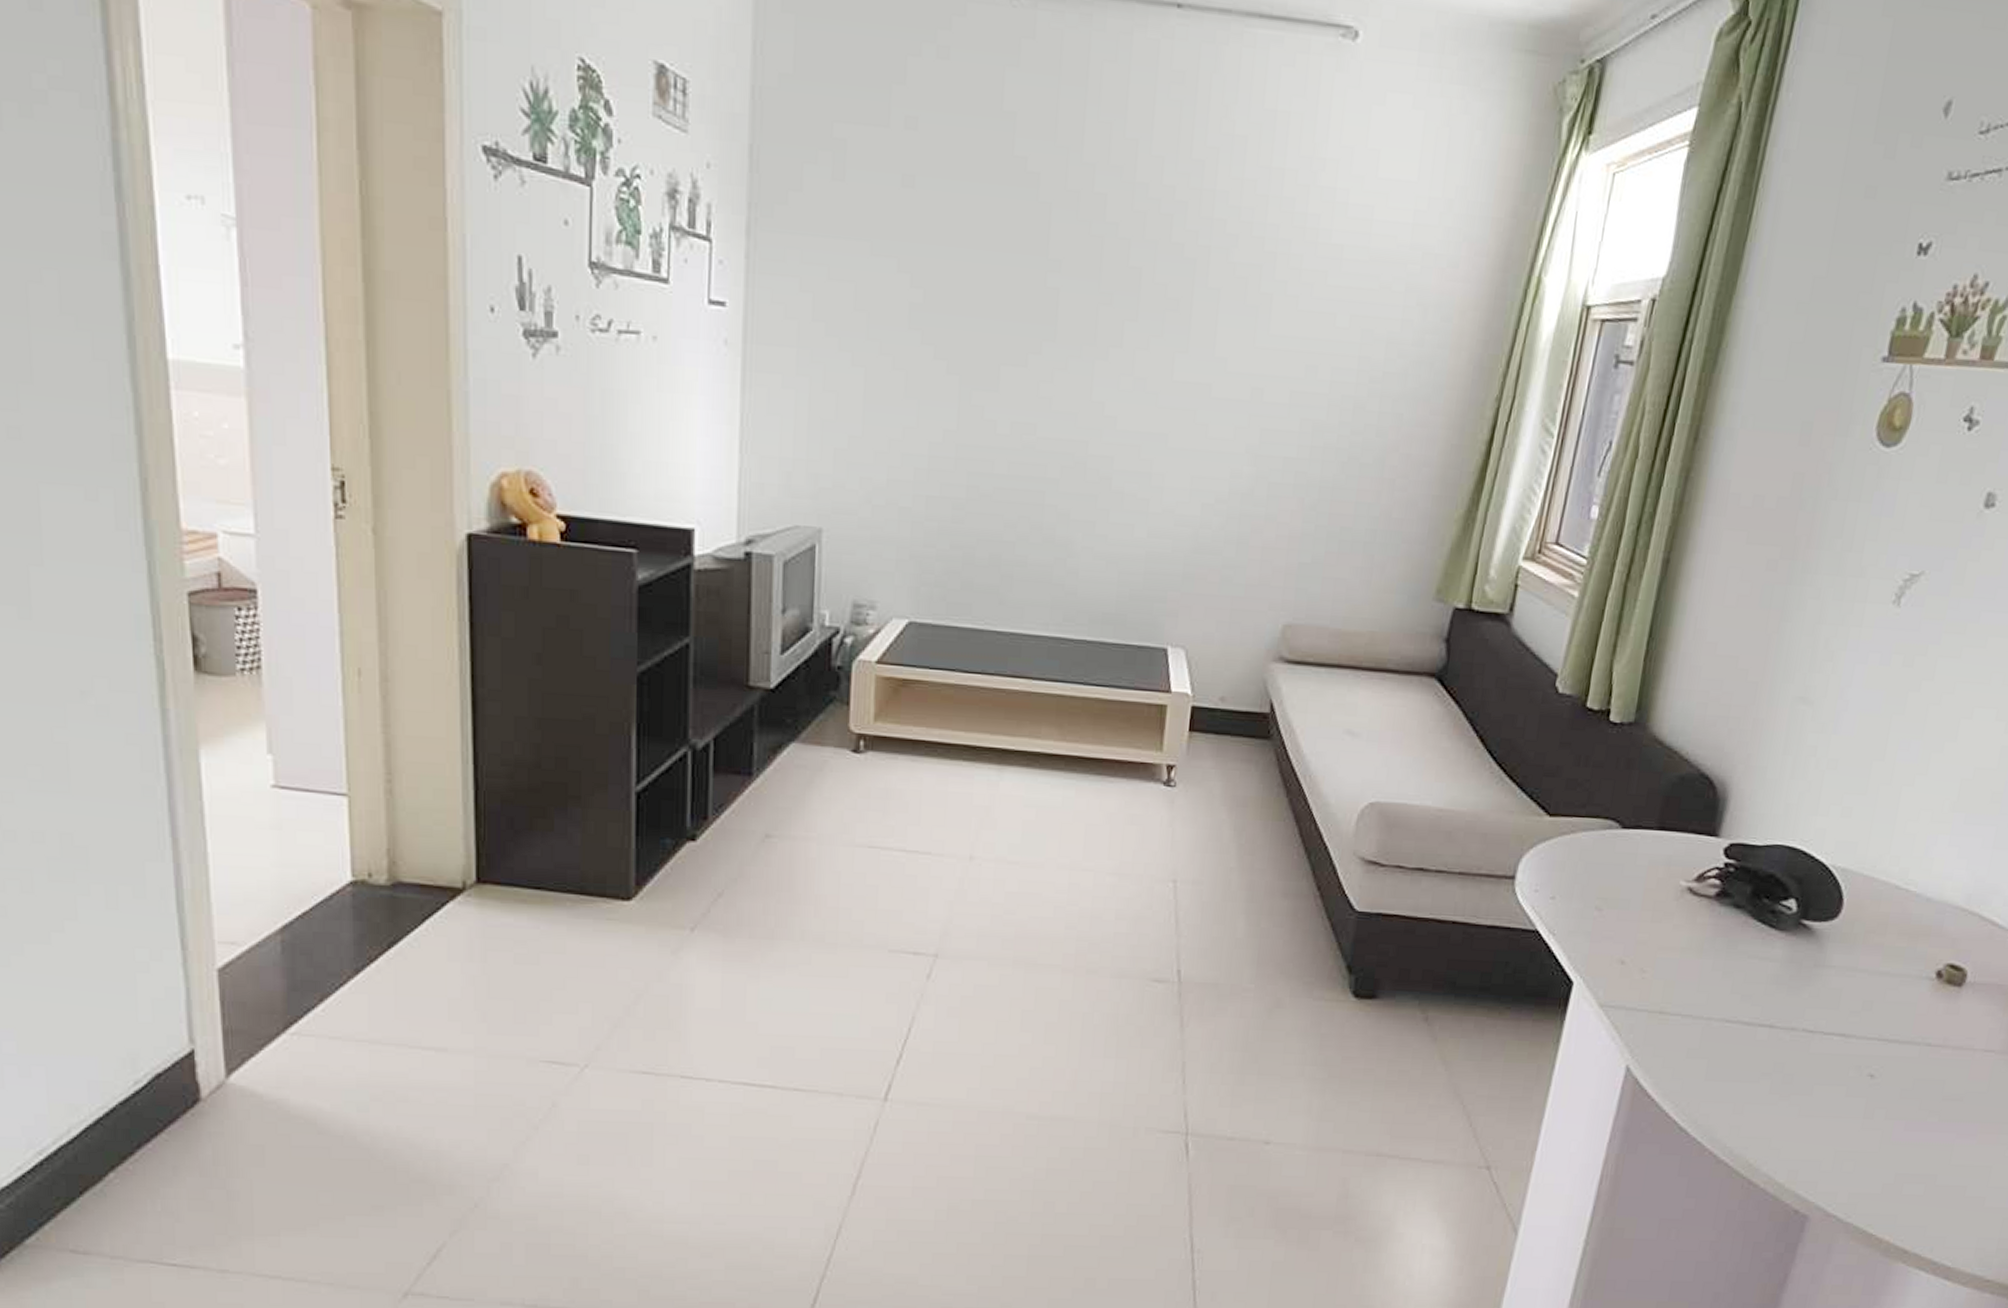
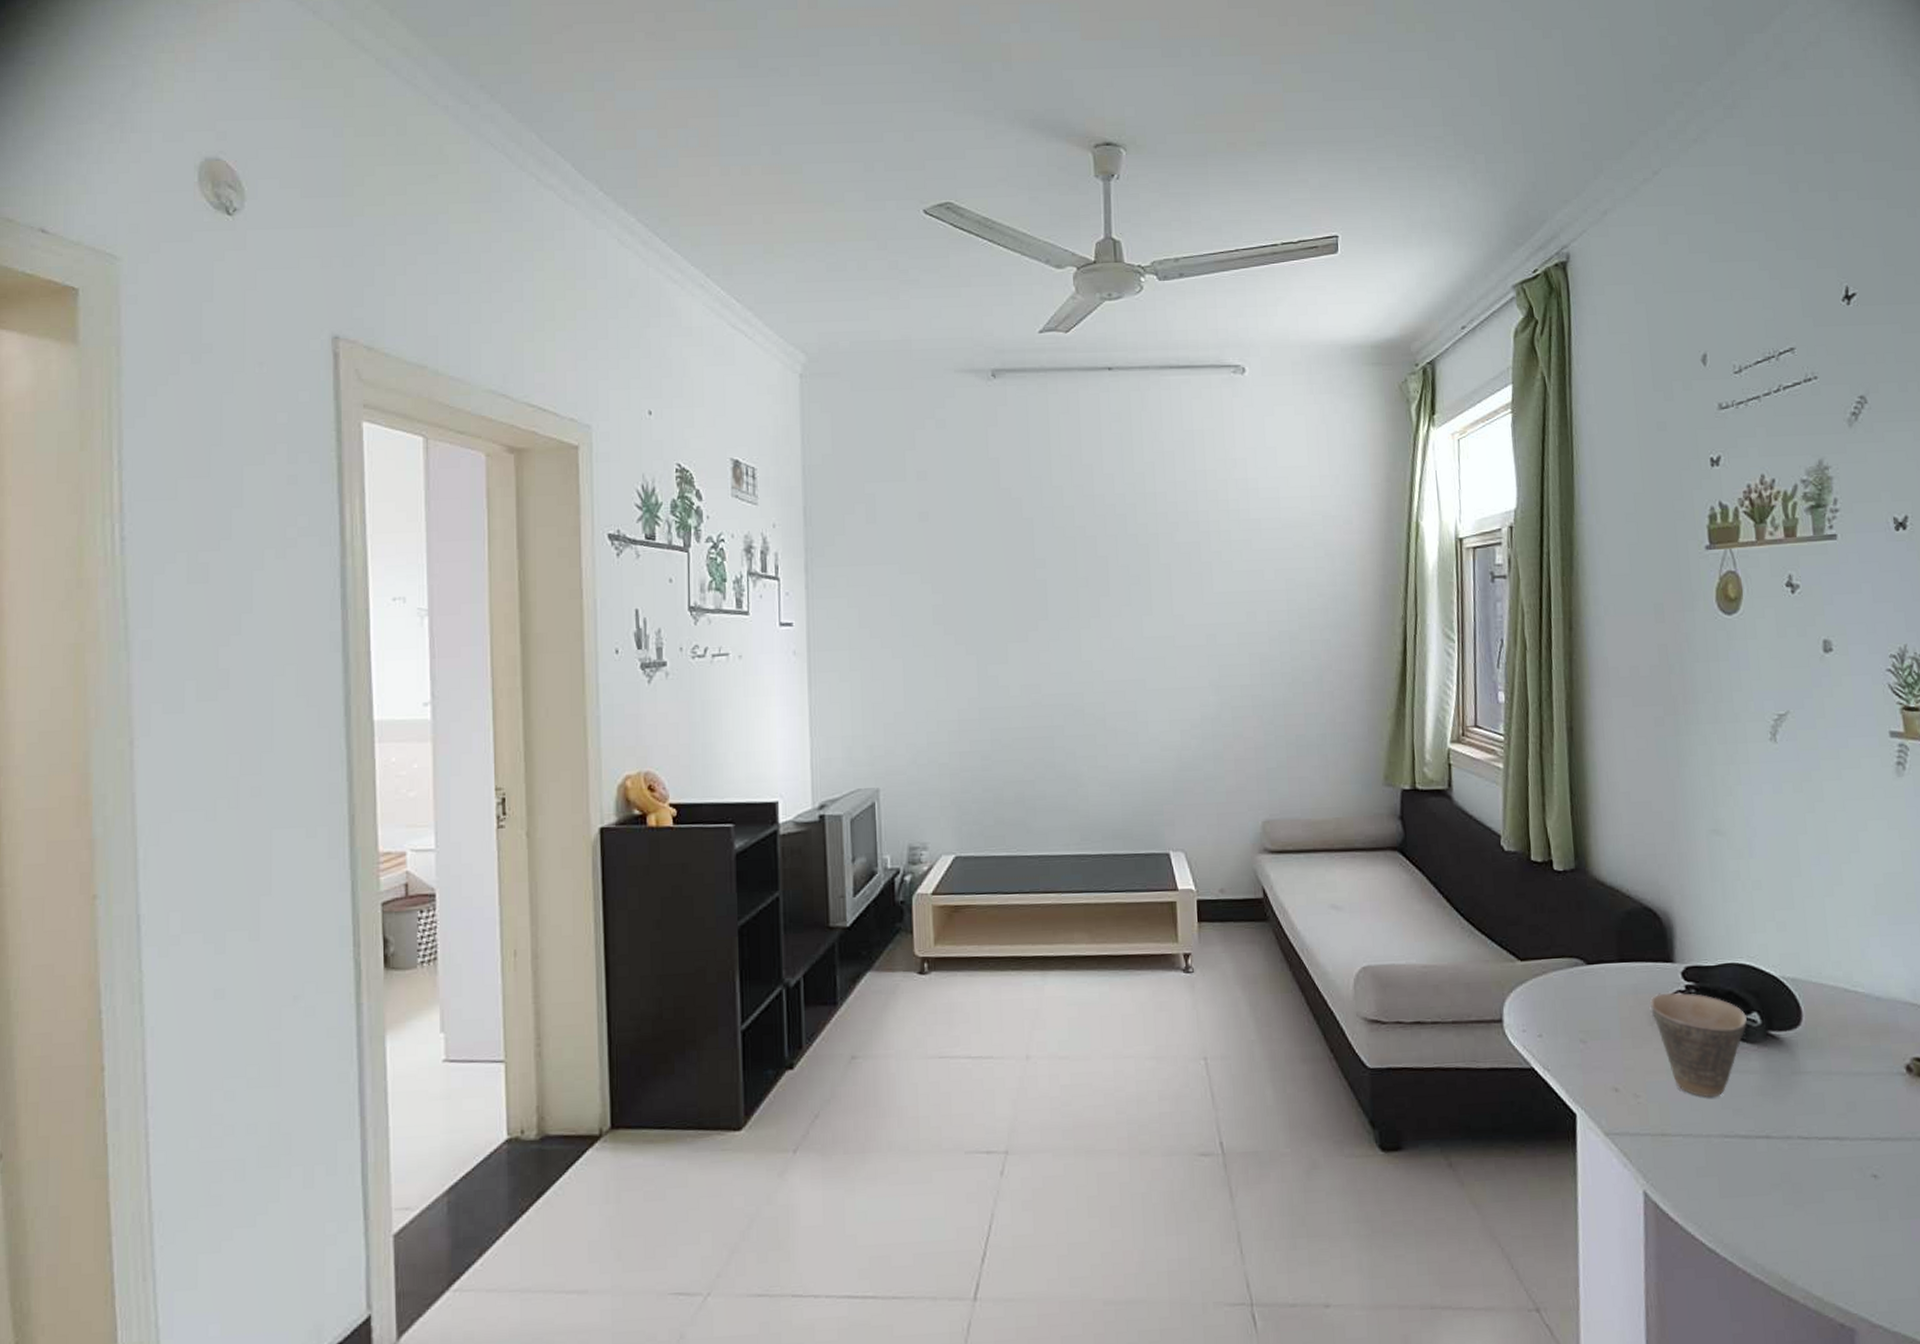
cup: none [1680,868,1783,981] -> present [1650,992,1747,1098]

